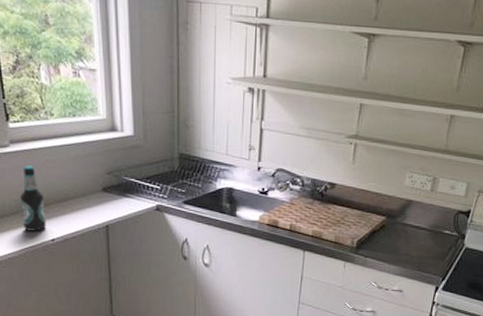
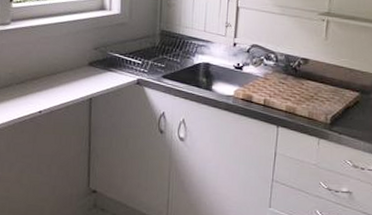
bottle: present [20,165,47,231] -> none [14,41,36,103]

